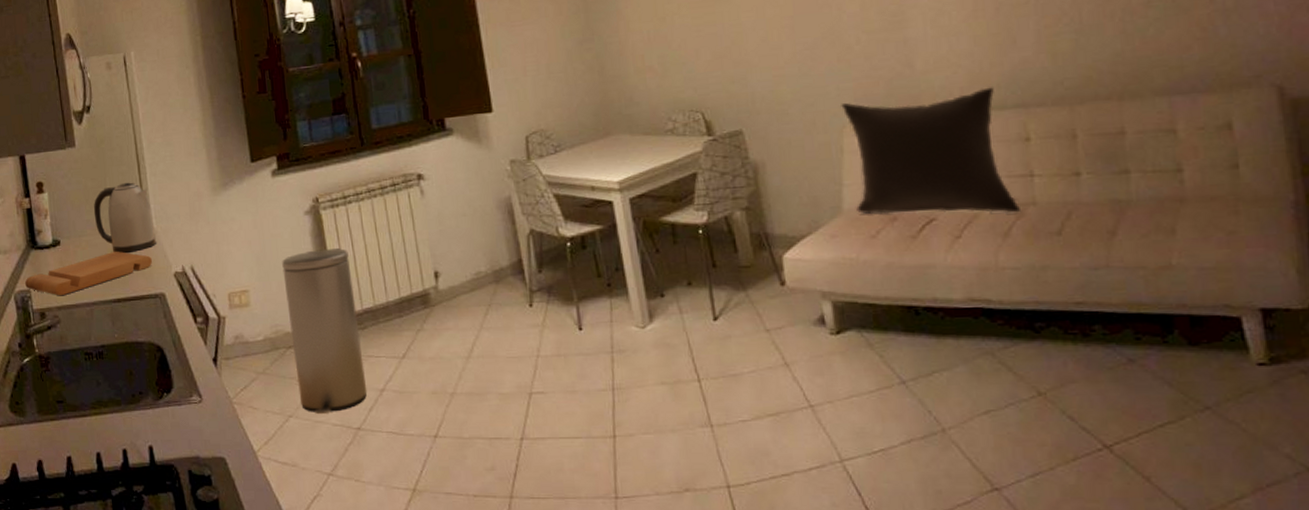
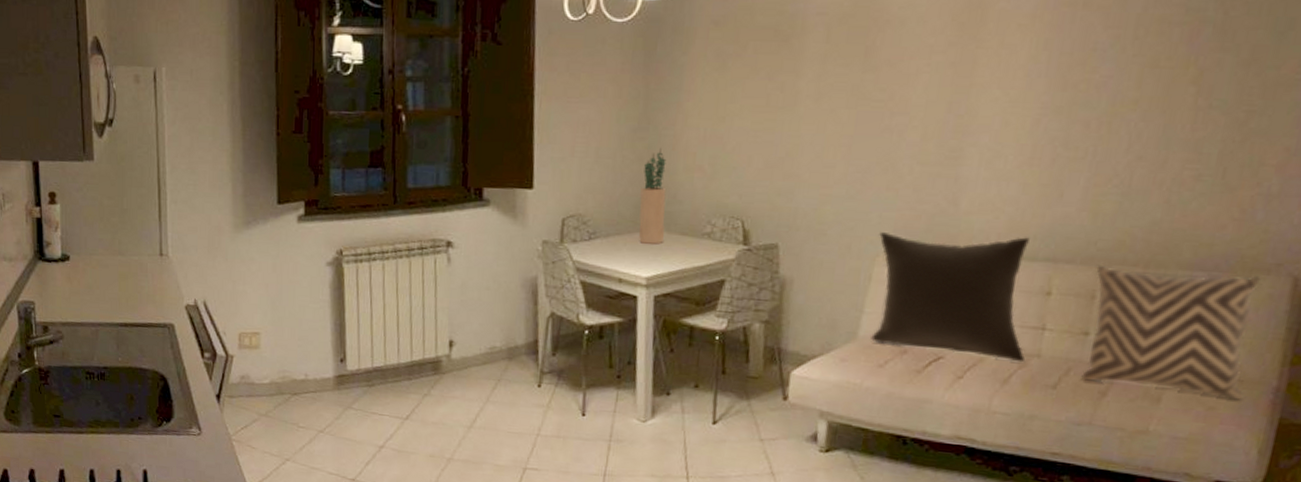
cutting board: present [25,251,152,296] -> none [30,275,164,313]
kettle: present [93,182,156,253] -> none [107,205,170,279]
pedal bin: present [282,248,367,415] -> none [297,302,367,462]
vase: none [596,56,629,149] -> present [639,149,667,245]
pillow: none [1071,91,1263,222] -> present [1081,264,1261,400]

